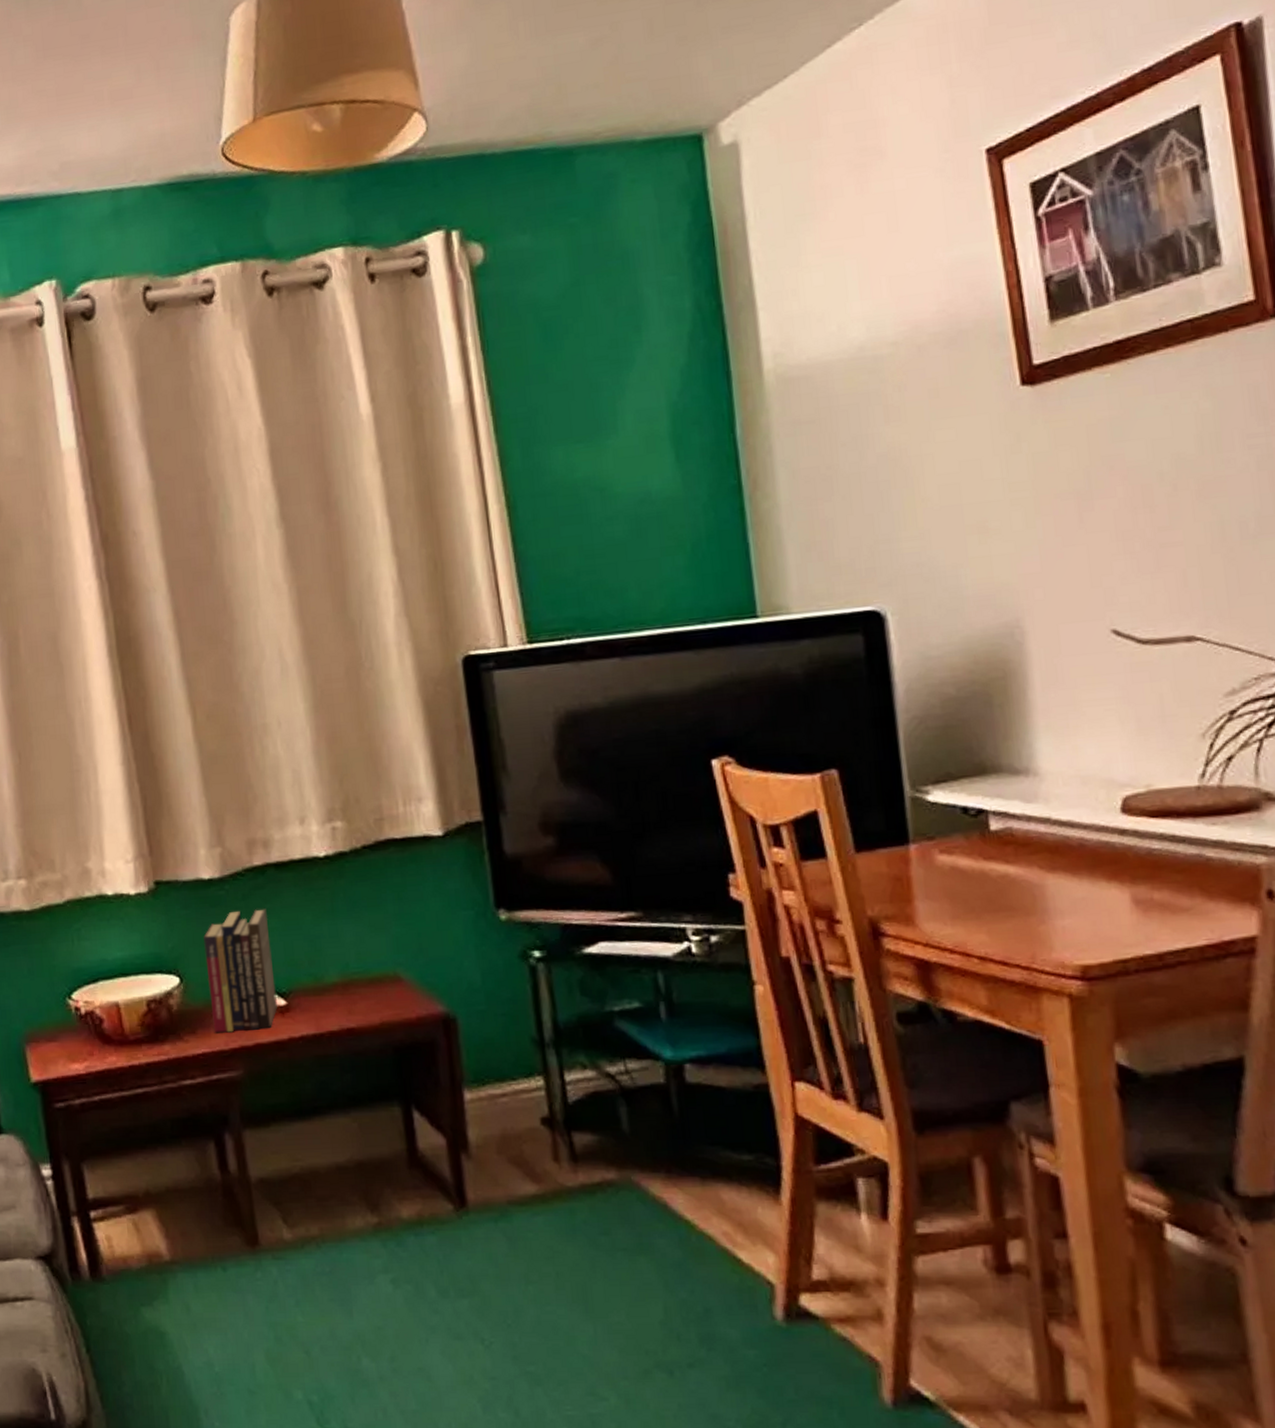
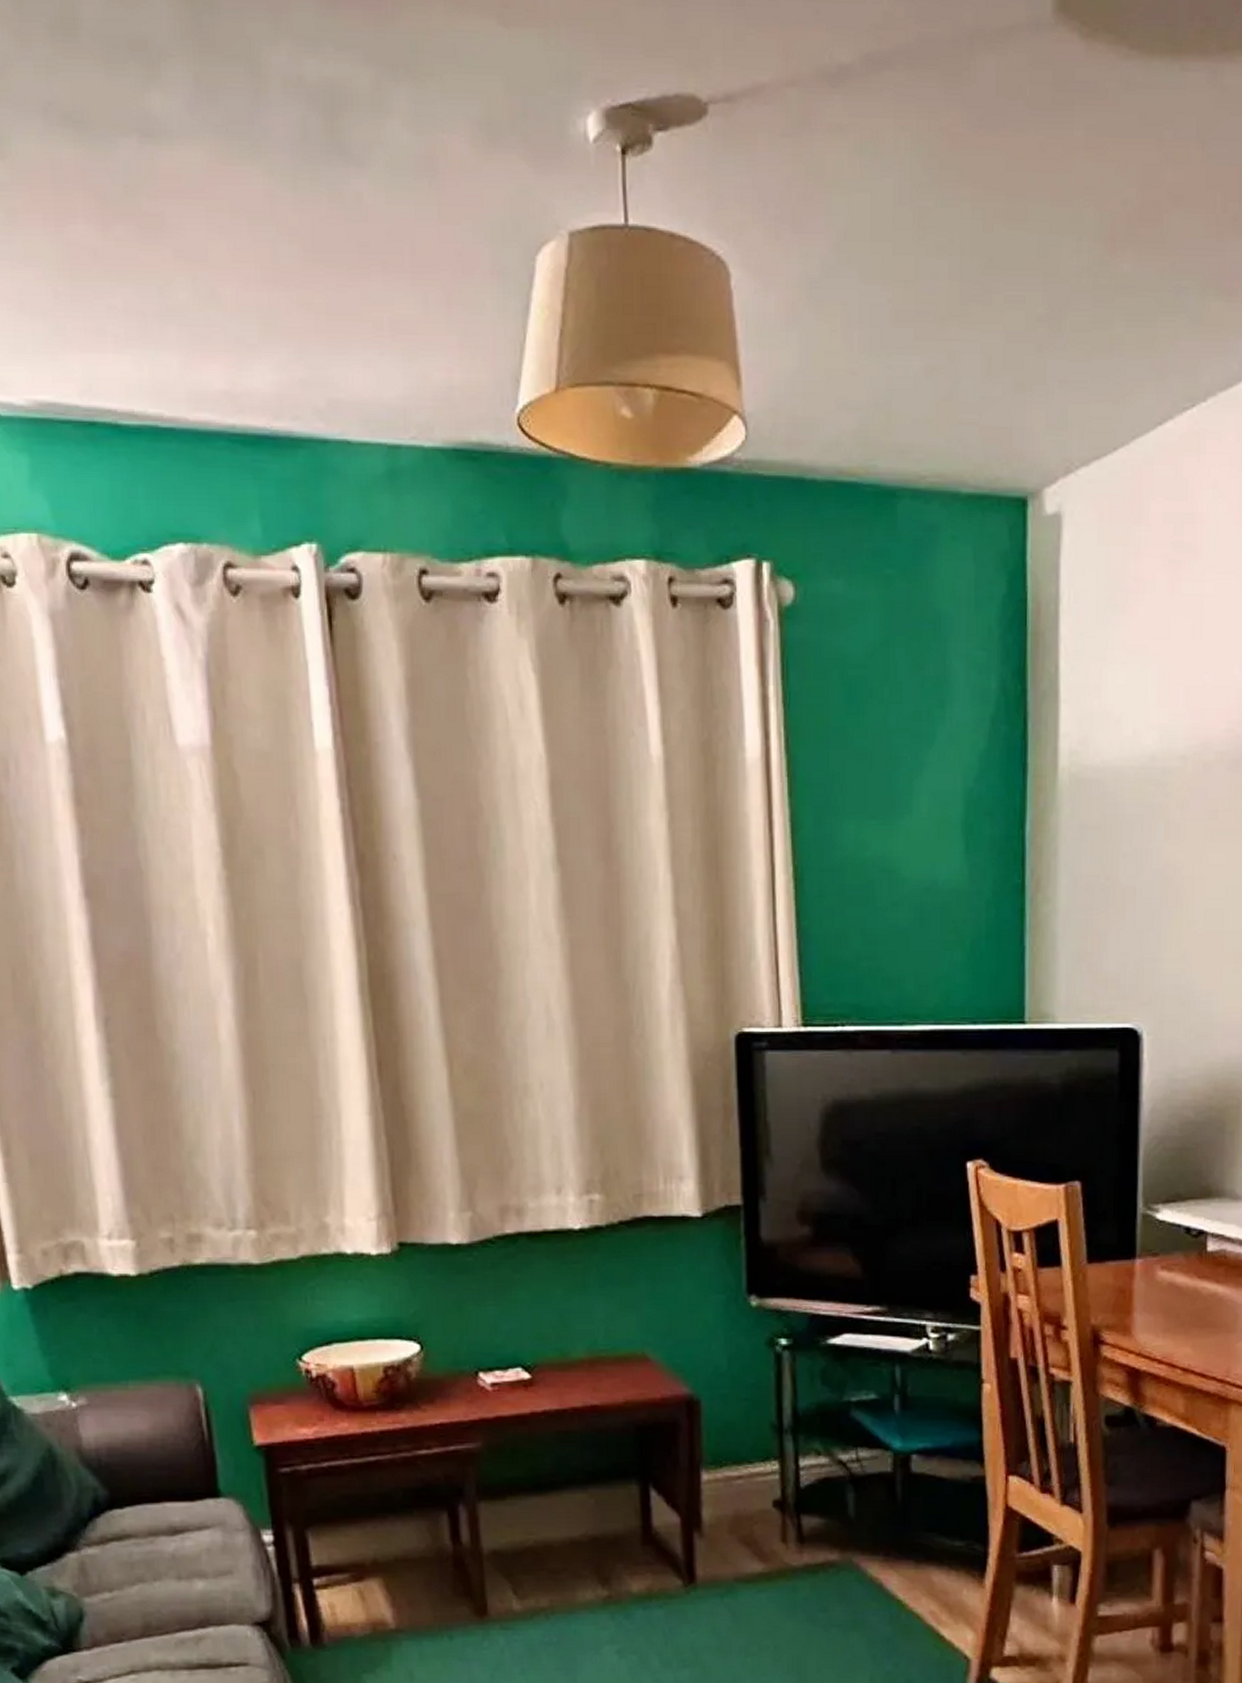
books: present [203,908,278,1033] -> none [448,1279,522,1404]

